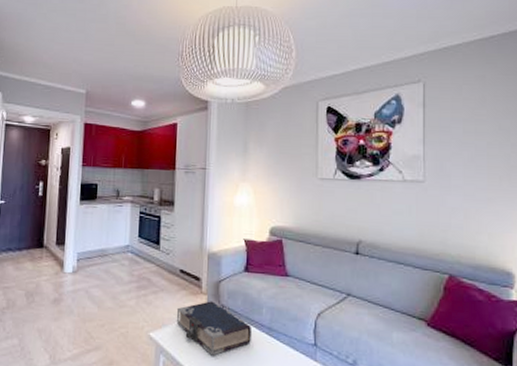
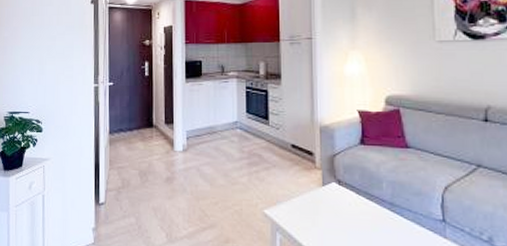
book: present [176,301,253,356] -> none [290,176,373,233]

